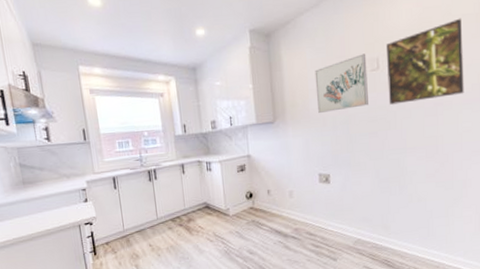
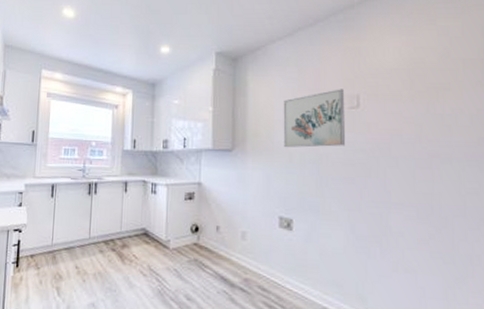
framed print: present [385,18,464,105] -> none [368,62,468,149]

